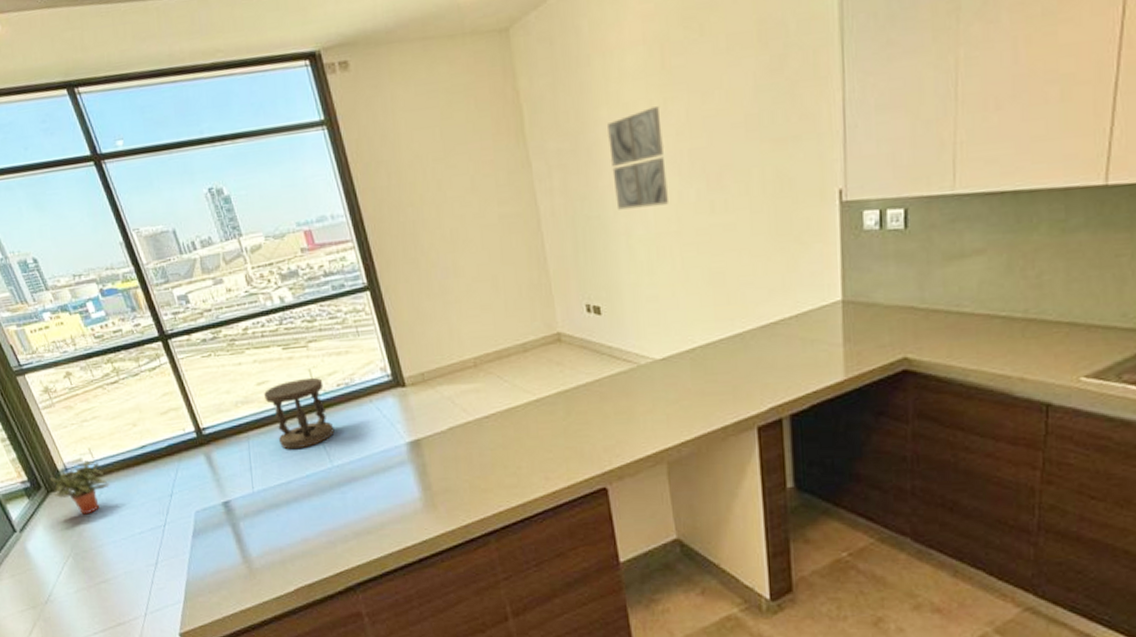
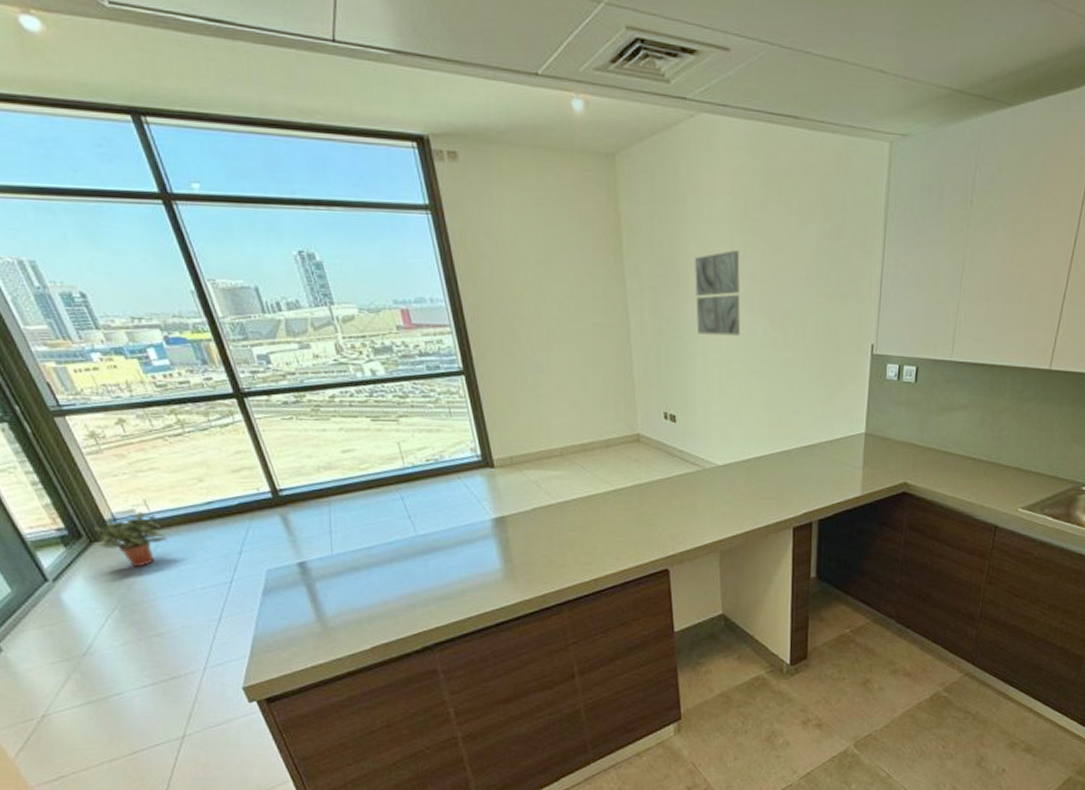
stool: present [264,377,335,450] -> none [349,450,421,517]

